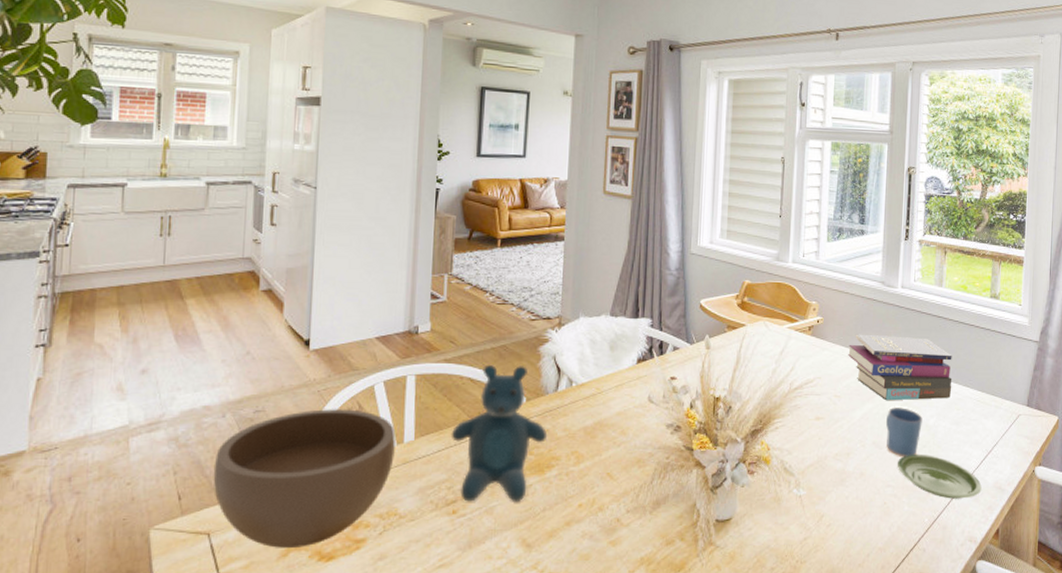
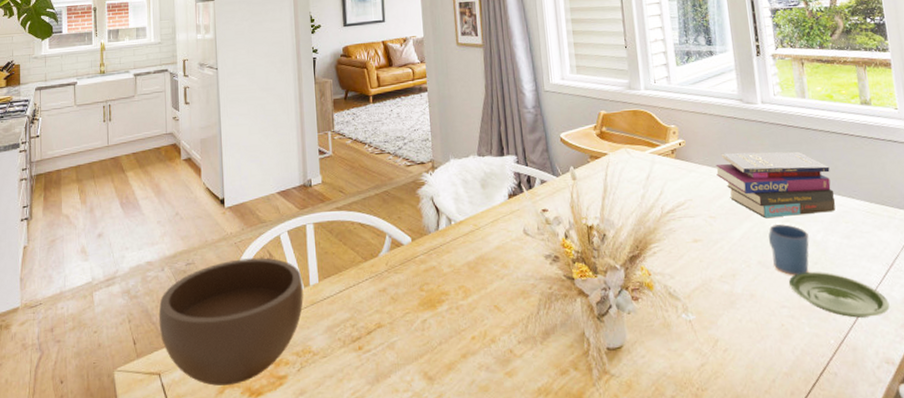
stuffed toy: present [451,364,548,502] -> none [349,208,435,338]

